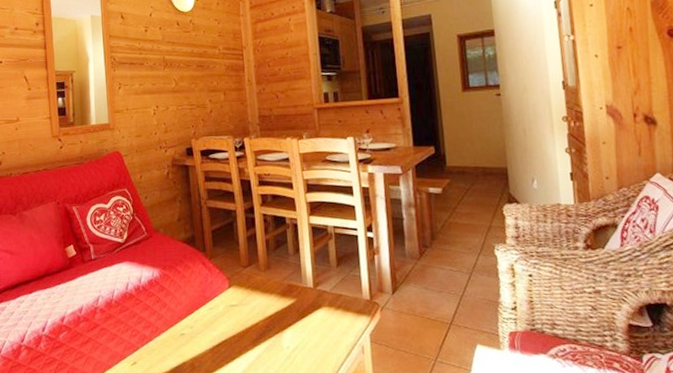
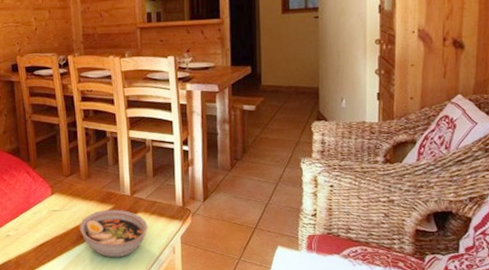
bowl: none [259,303,334,359] -> present [79,209,148,258]

